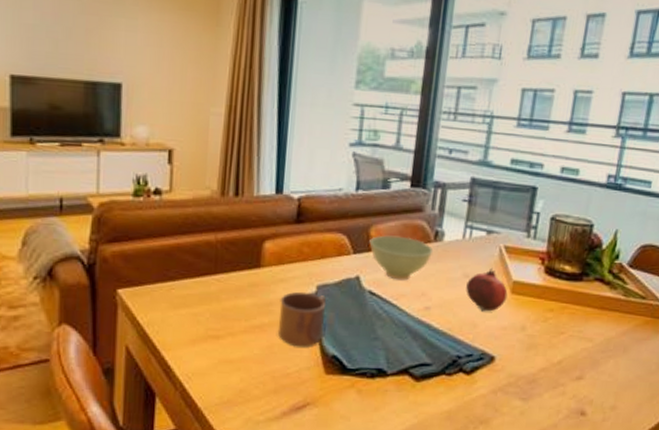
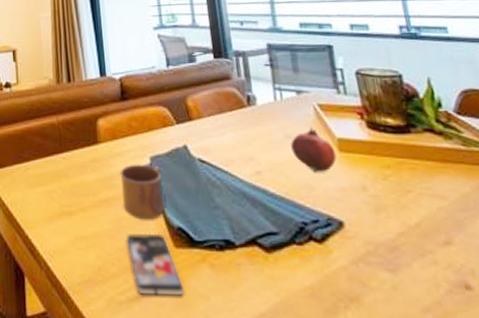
smartphone: none [275,359,327,417] -> present [127,233,184,296]
bowl: present [369,235,434,280] -> none [188,104,251,146]

